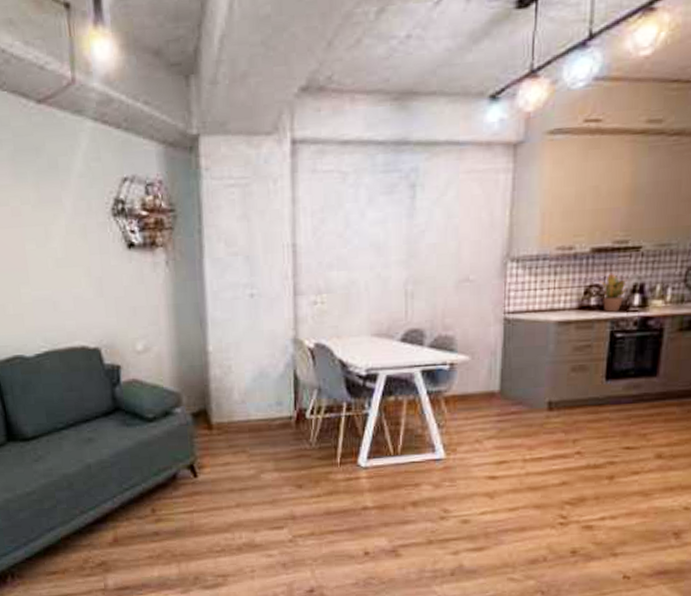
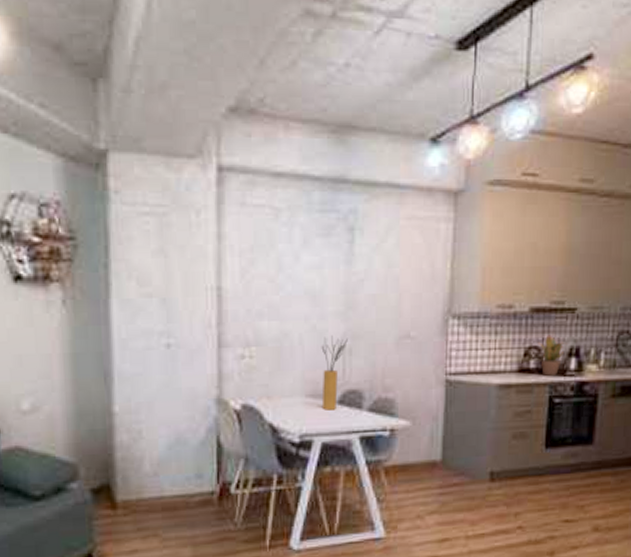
vase: none [385,281,410,348] -> present [321,335,348,411]

